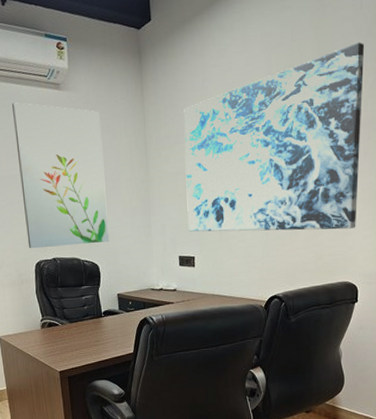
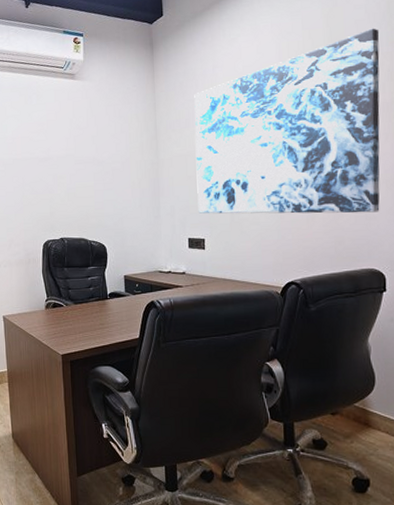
wall art: present [12,102,109,249] -> none [30,91,117,229]

